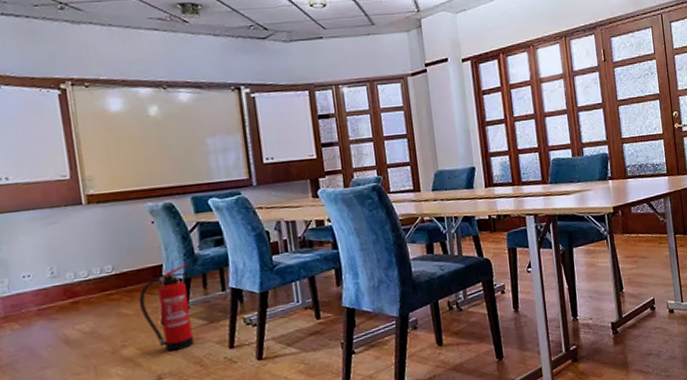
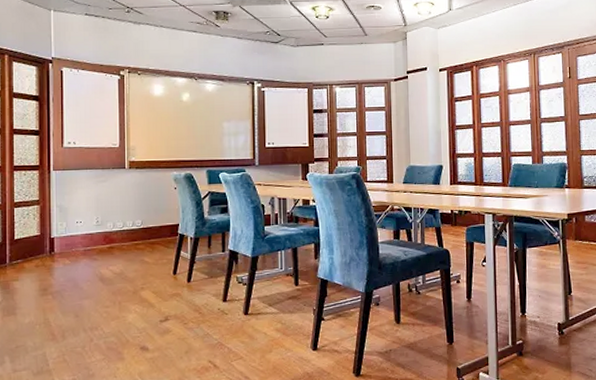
fire extinguisher: present [139,264,195,352] -> none [158,226,198,298]

